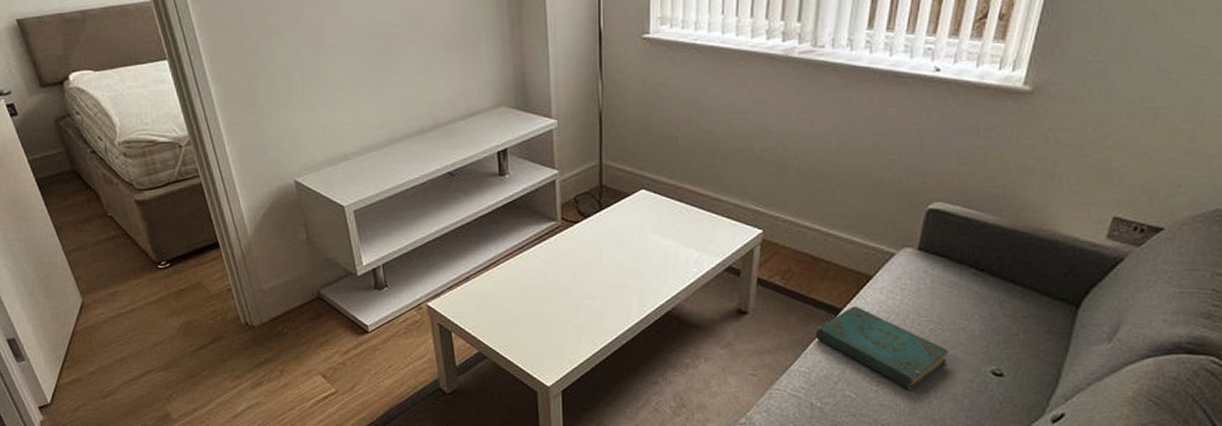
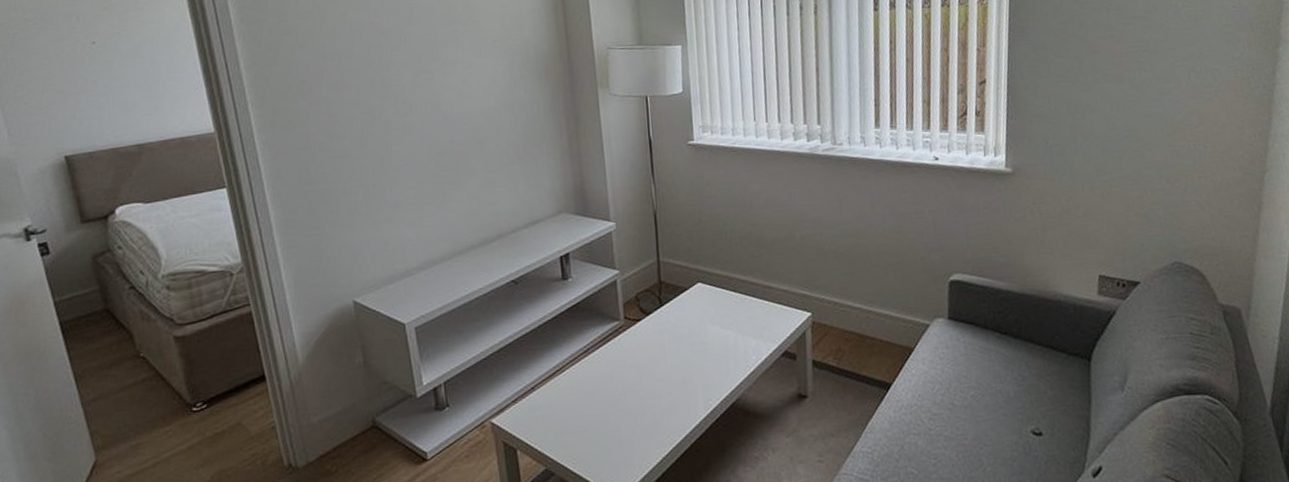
book: present [815,306,949,390] -> none [871,379,992,460]

